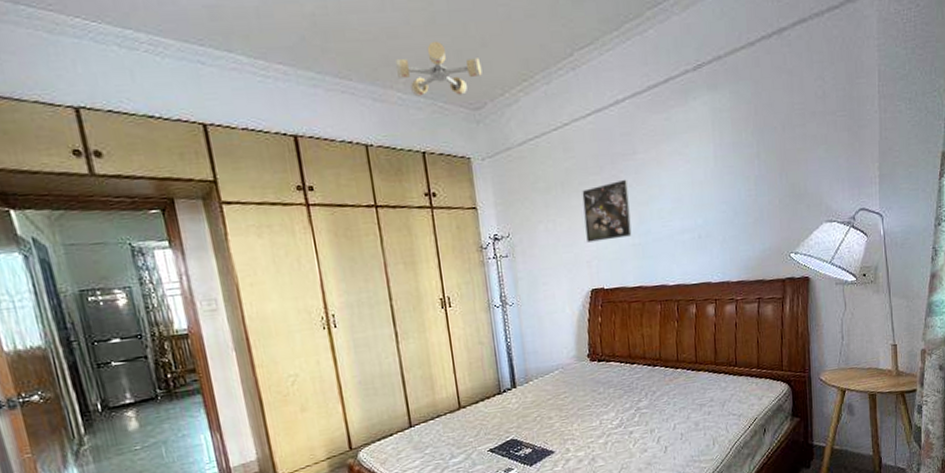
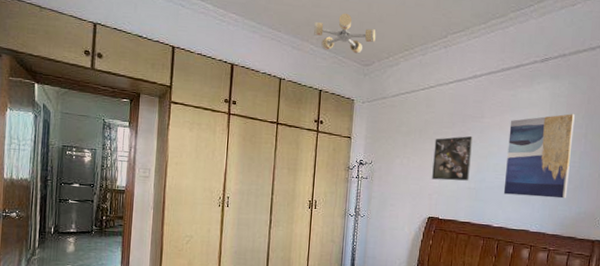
wall art: none [668,131,747,244] -> present [503,114,575,199]

